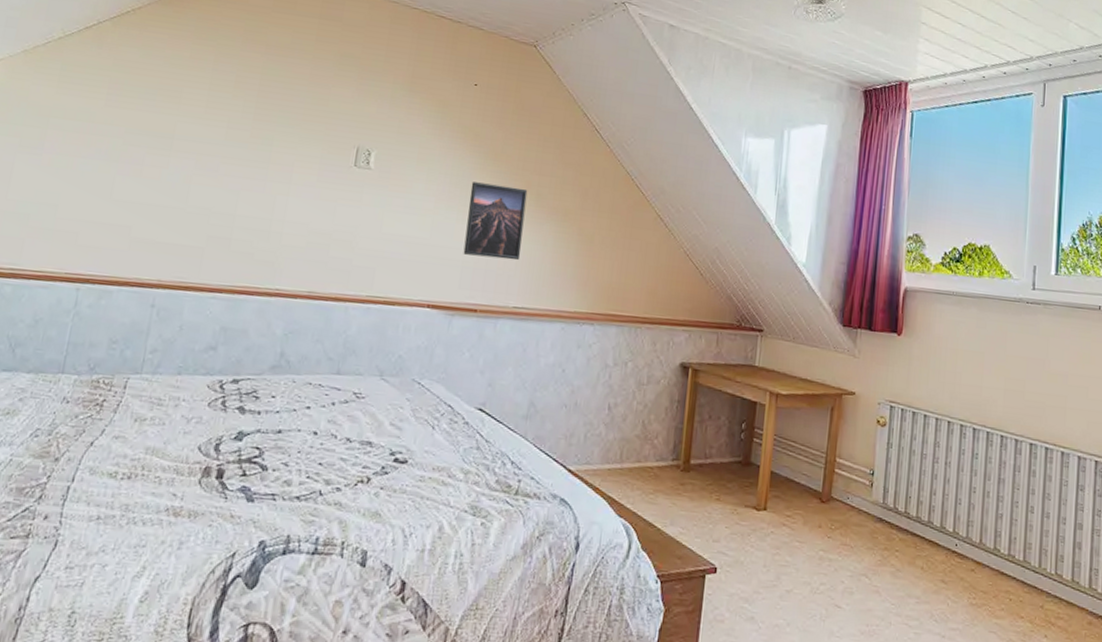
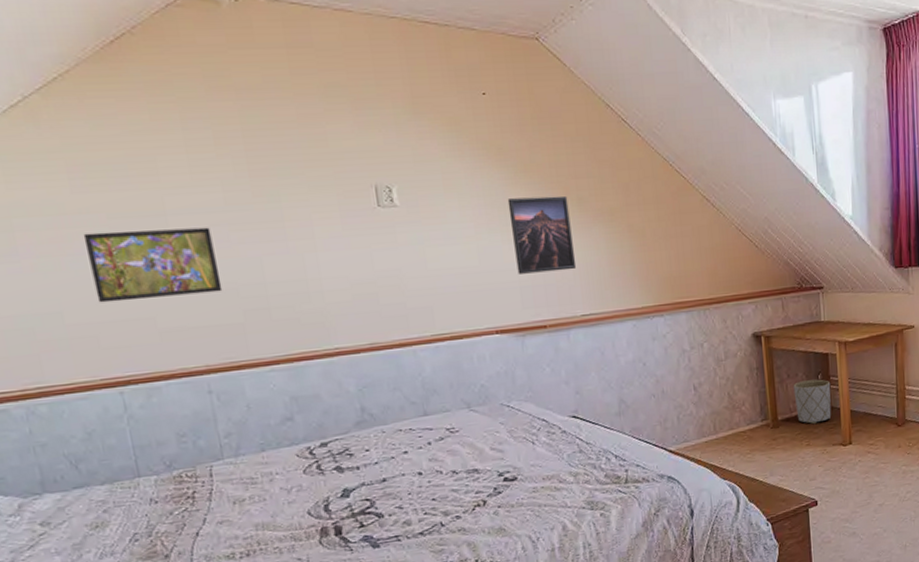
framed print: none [90,141,206,215] -> present [83,227,223,303]
planter: none [711,426,754,478] -> present [793,379,832,425]

